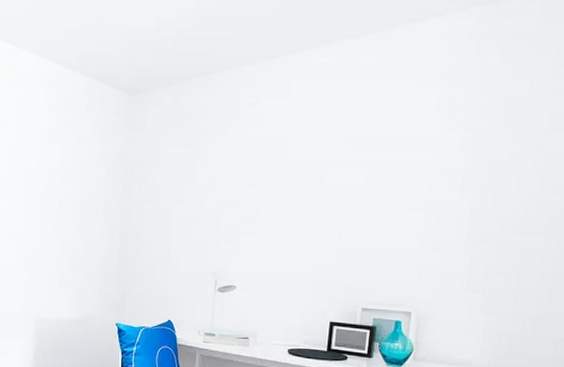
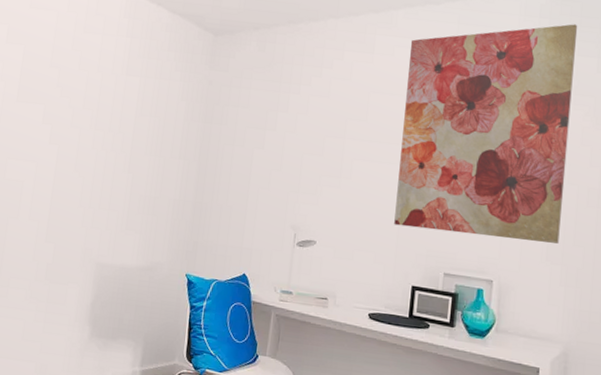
wall art: none [312,43,511,273] -> present [394,24,578,244]

